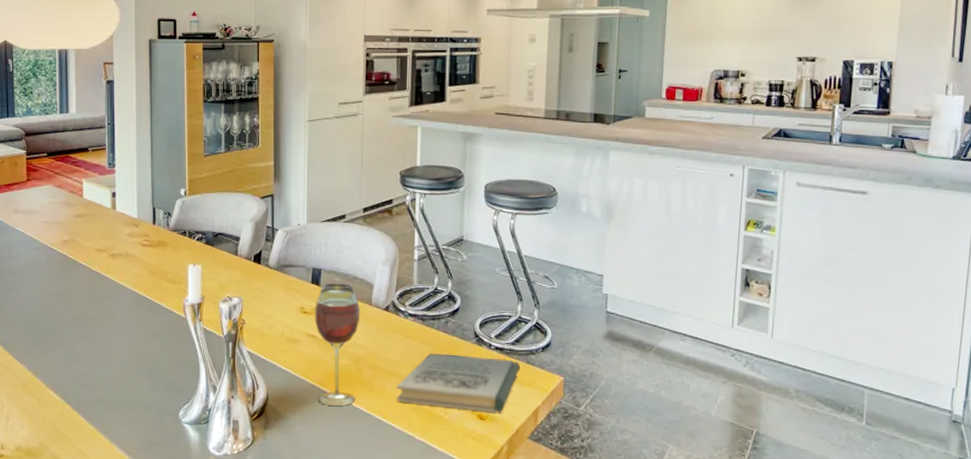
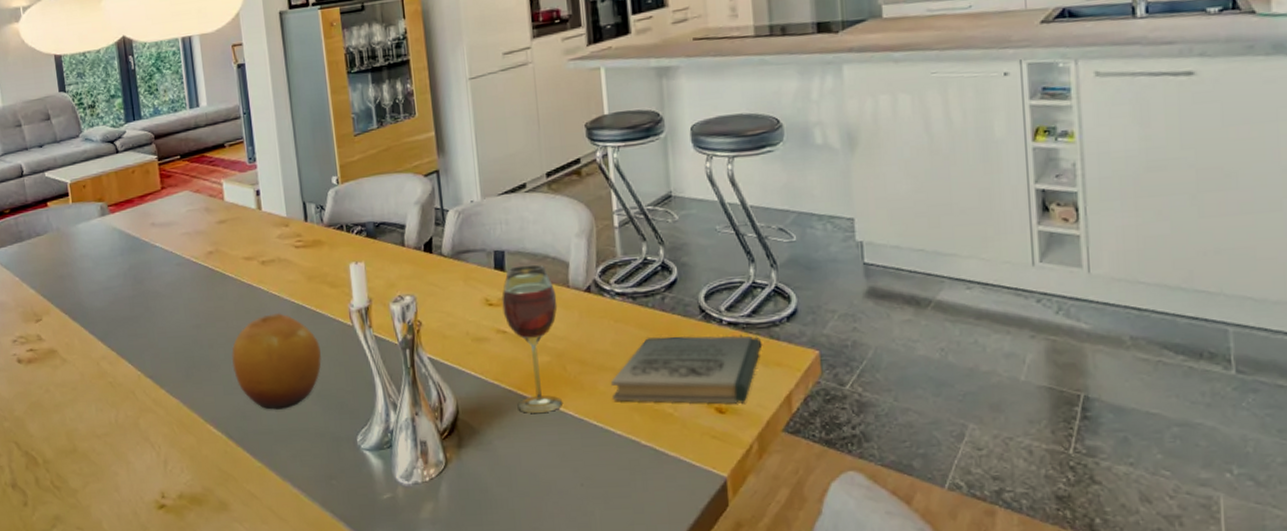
fruit: none [75,299,155,383] -> present [231,312,321,410]

